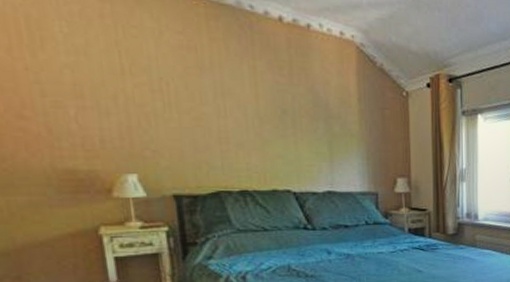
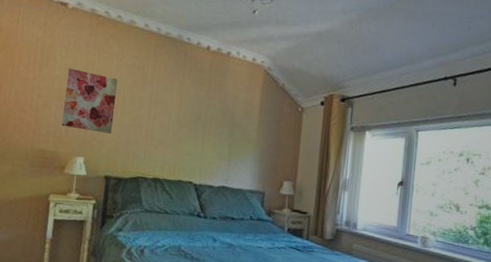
wall art: none [79,51,170,140] -> present [62,68,118,134]

